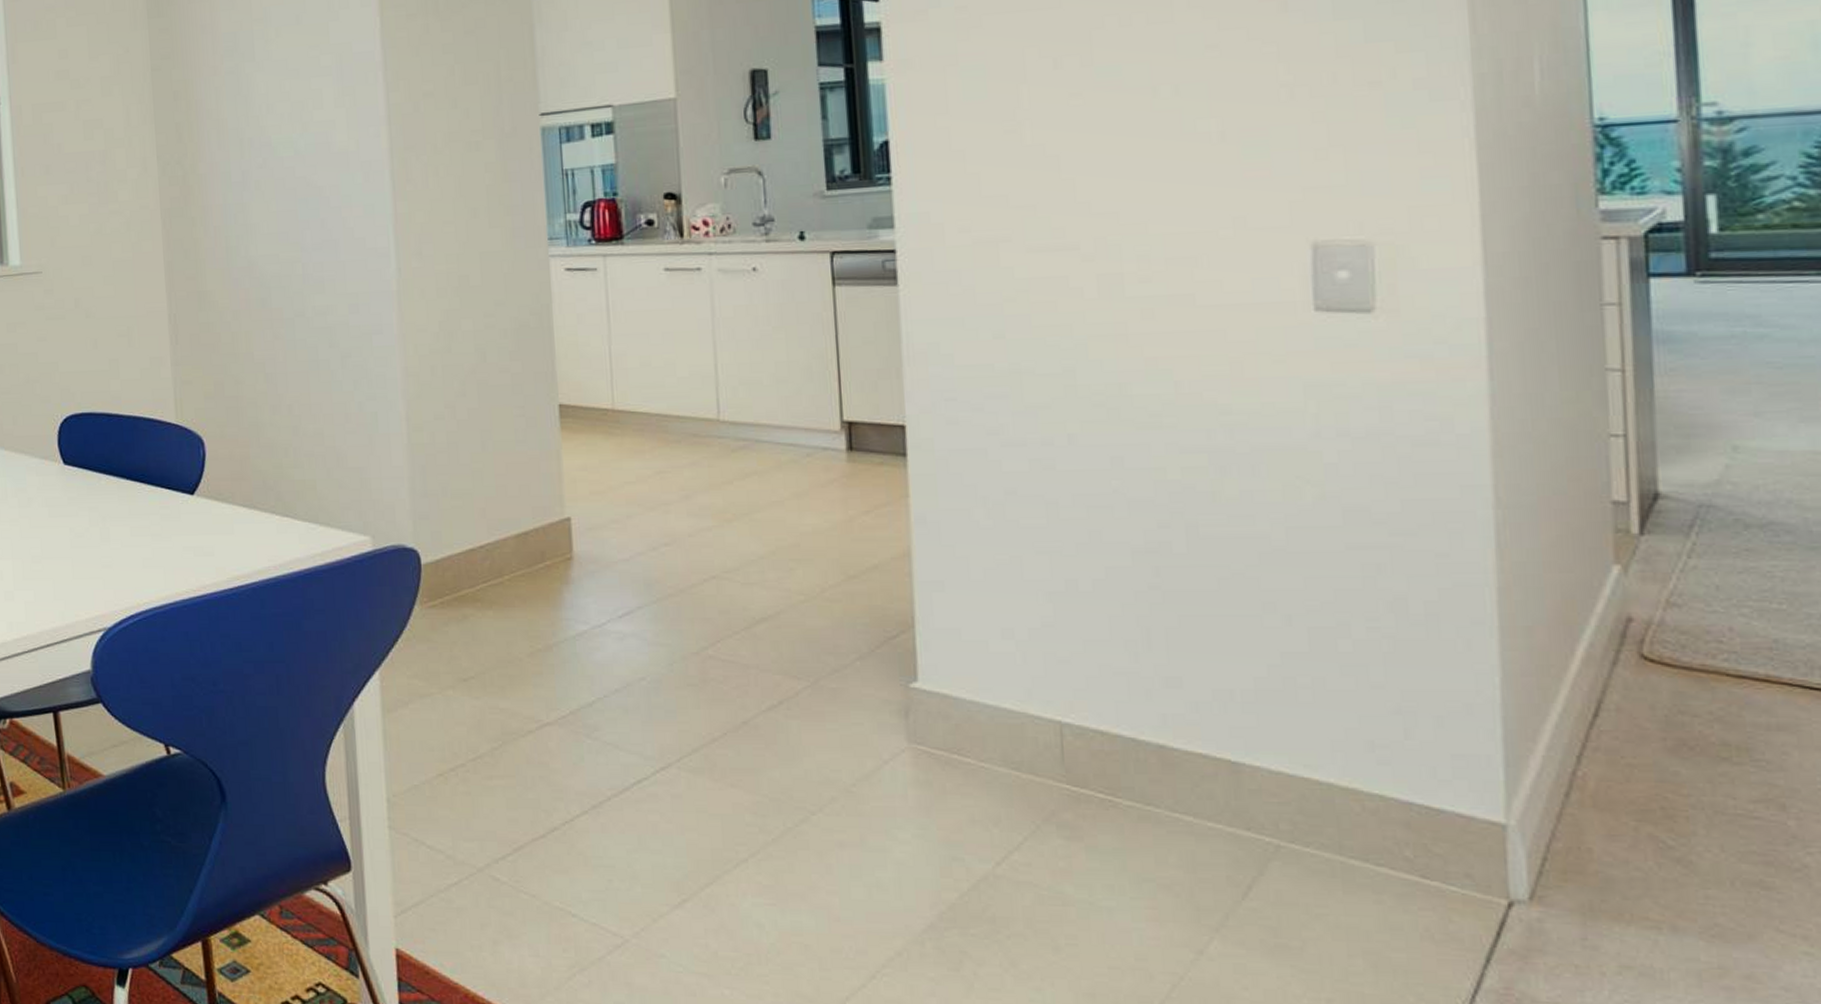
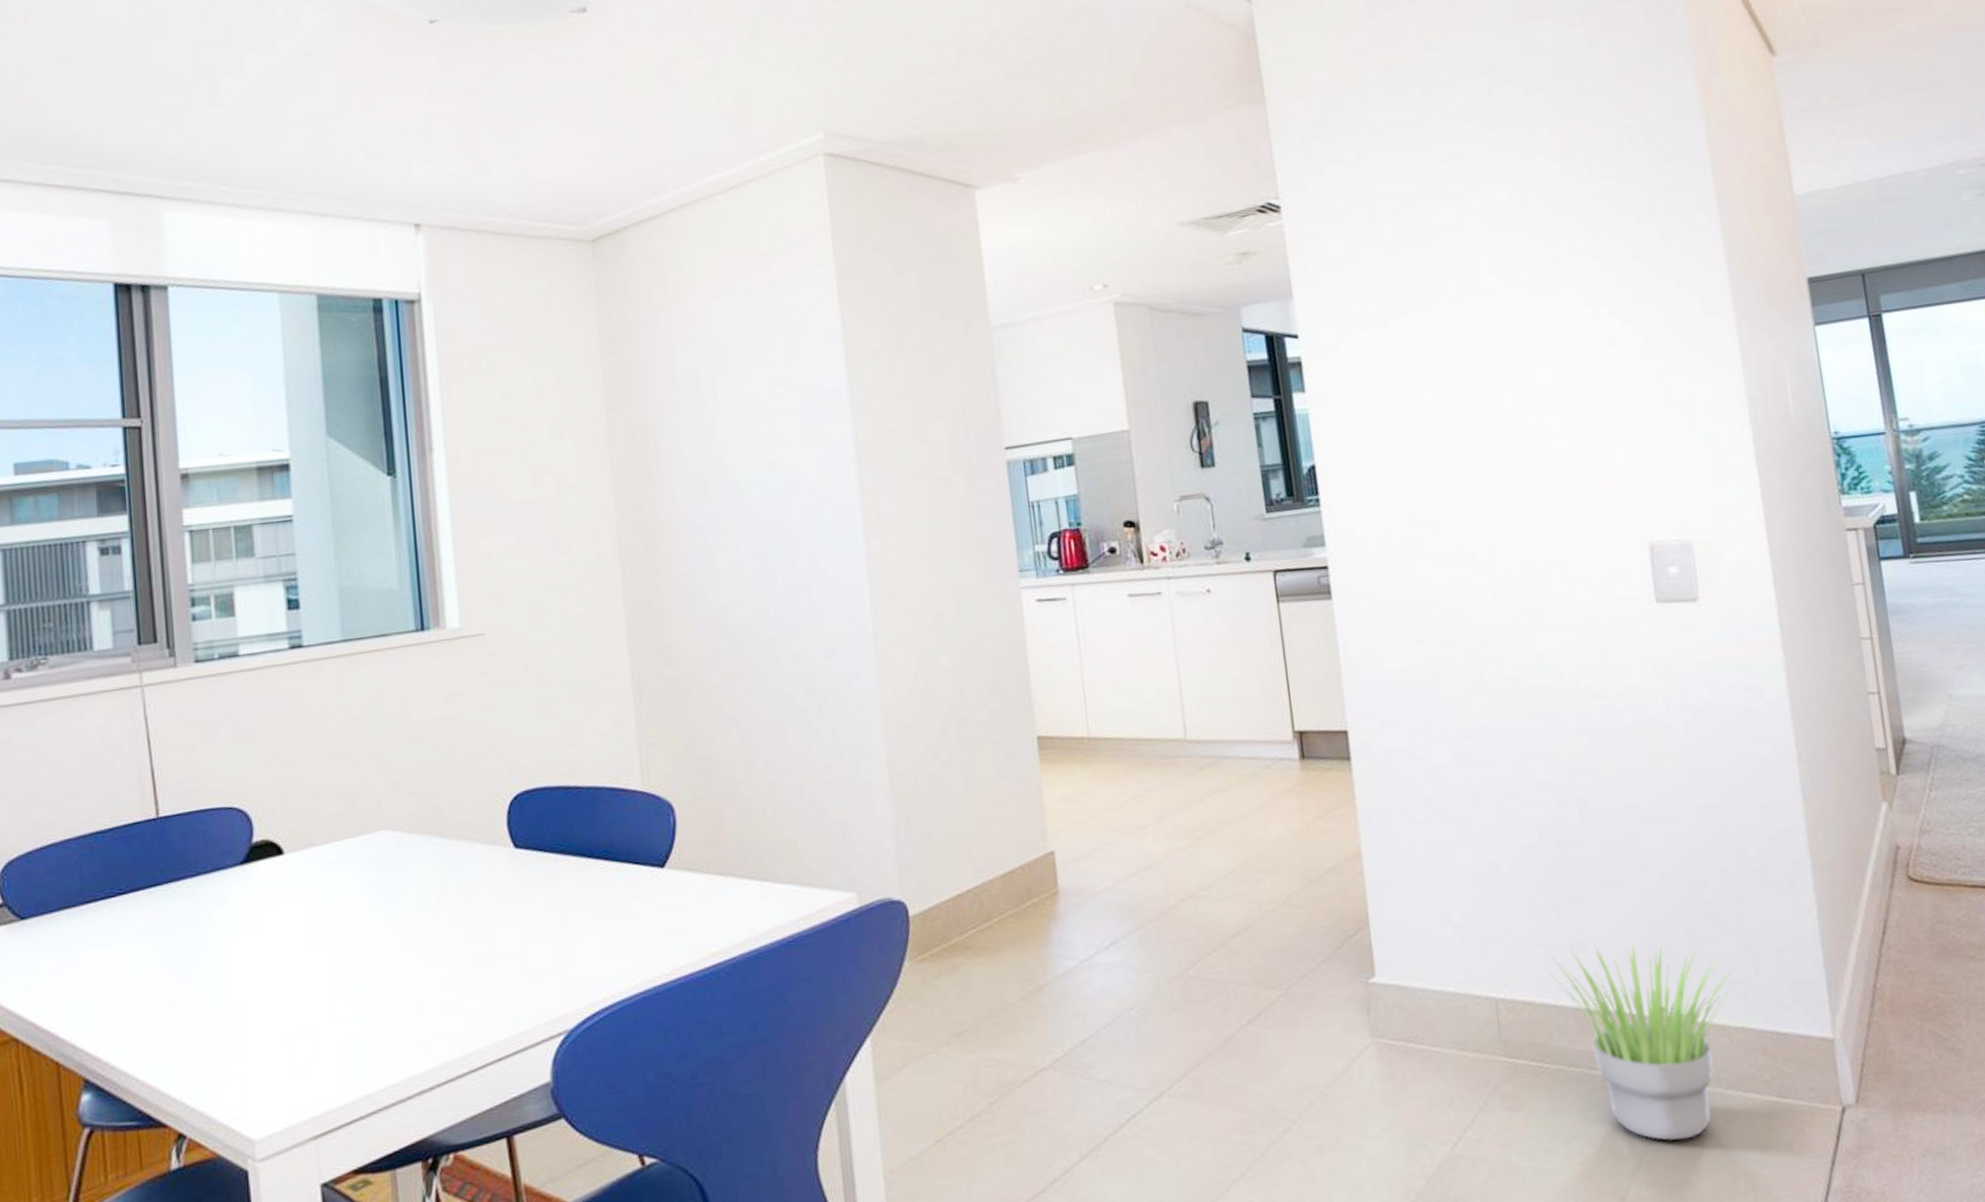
potted plant: none [1125,681,1377,904] -> present [1544,943,1737,1141]

